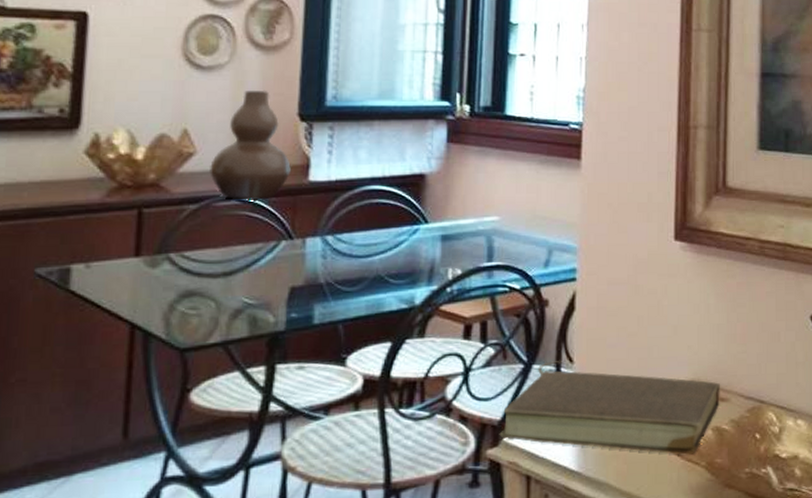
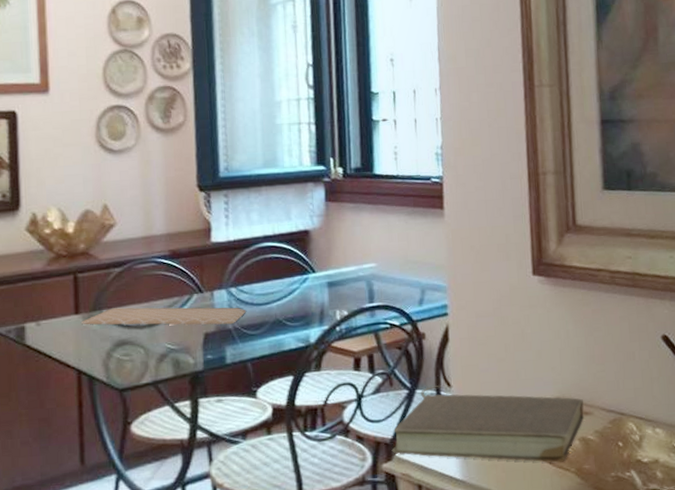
placemat: none [140,251,344,279] -> present [80,307,247,325]
vase: present [210,90,291,201] -> none [128,166,195,263]

